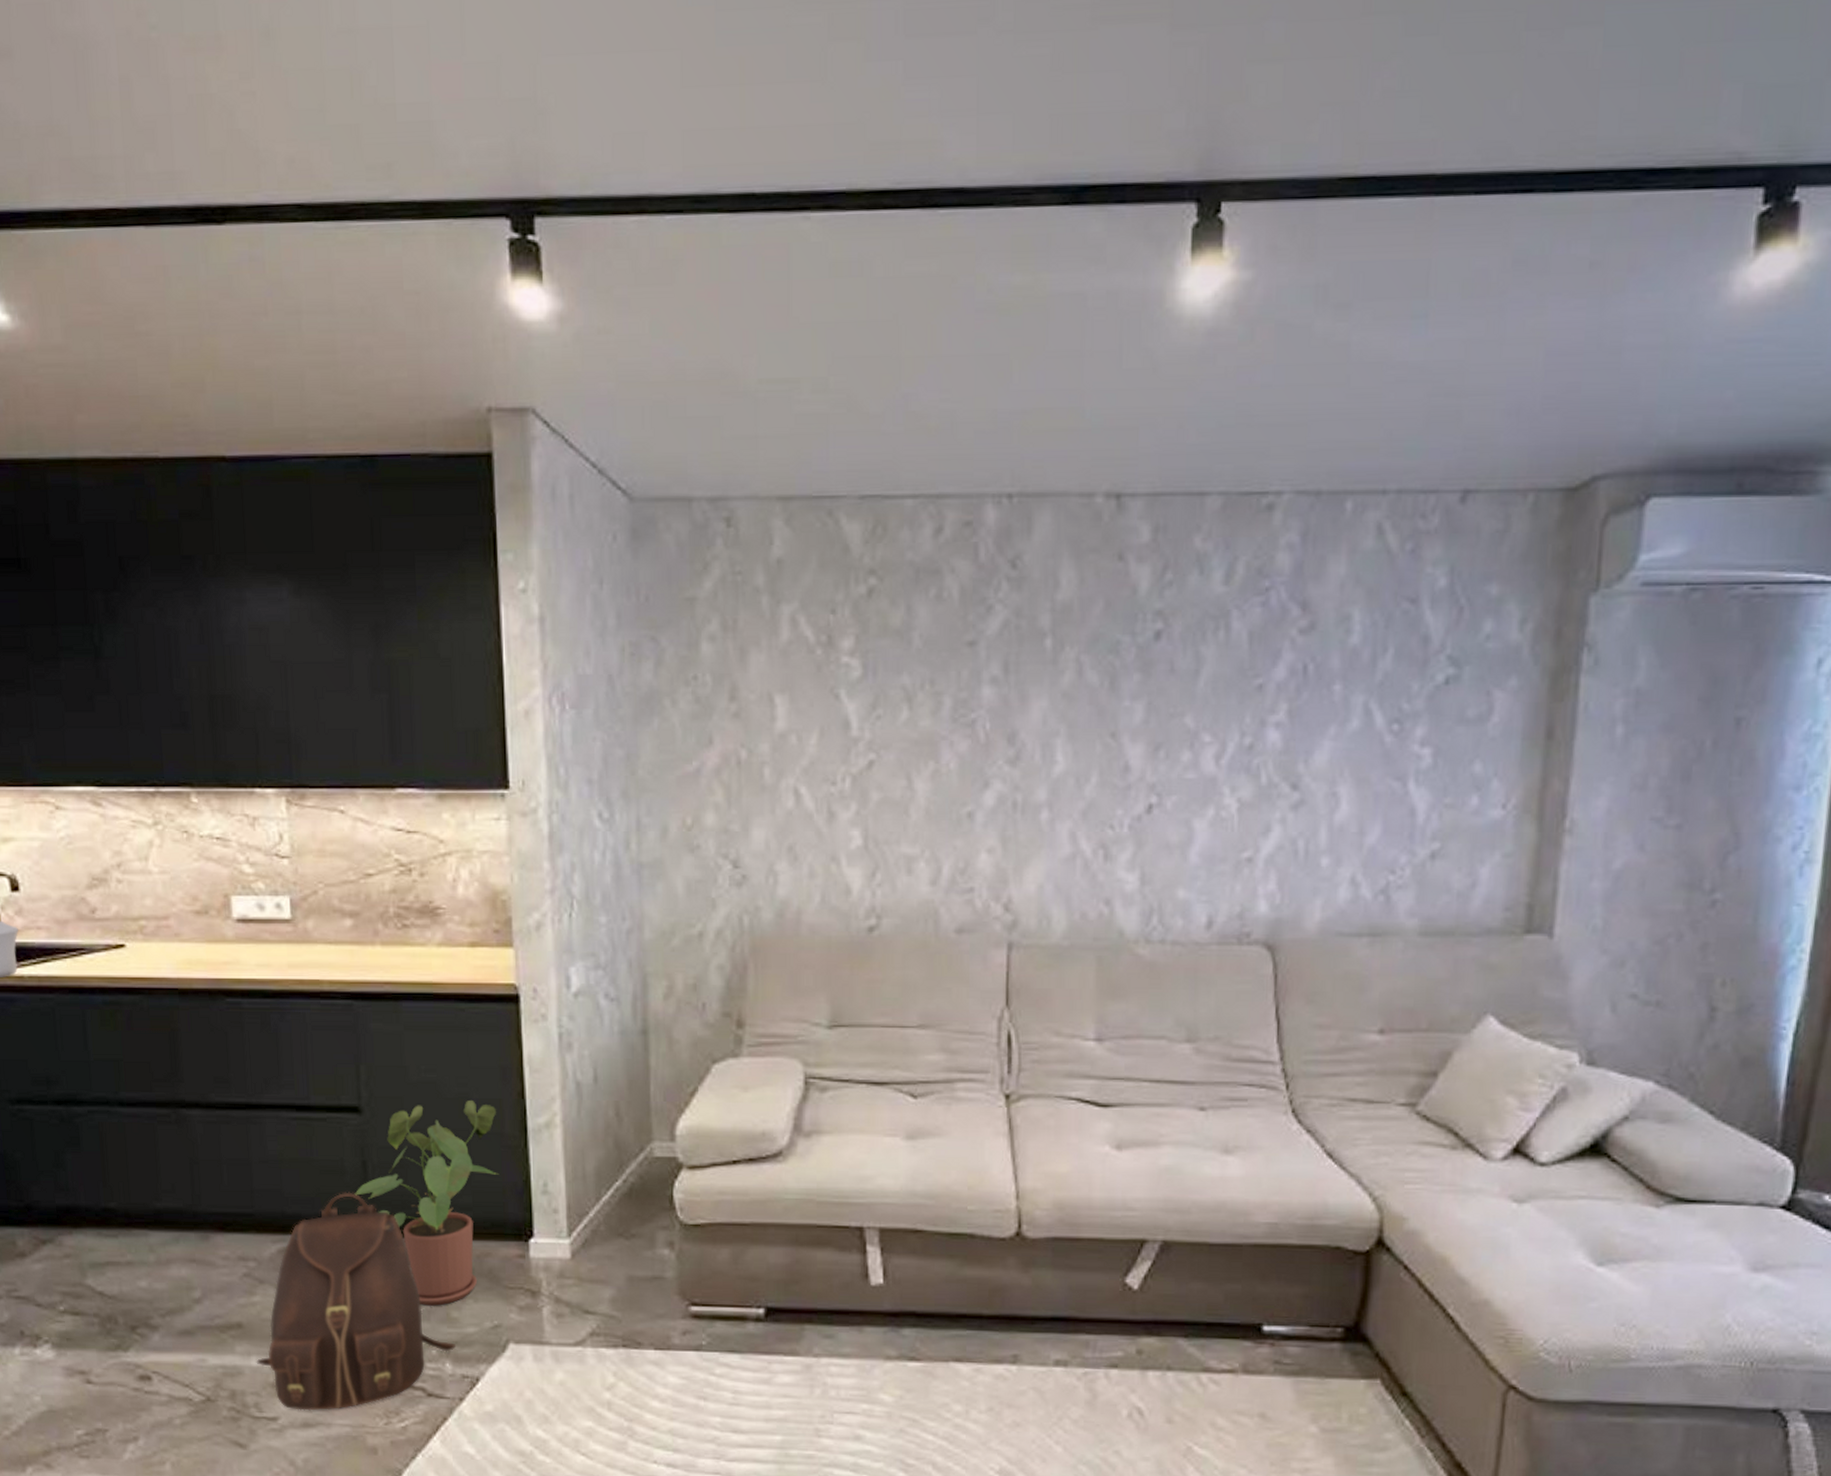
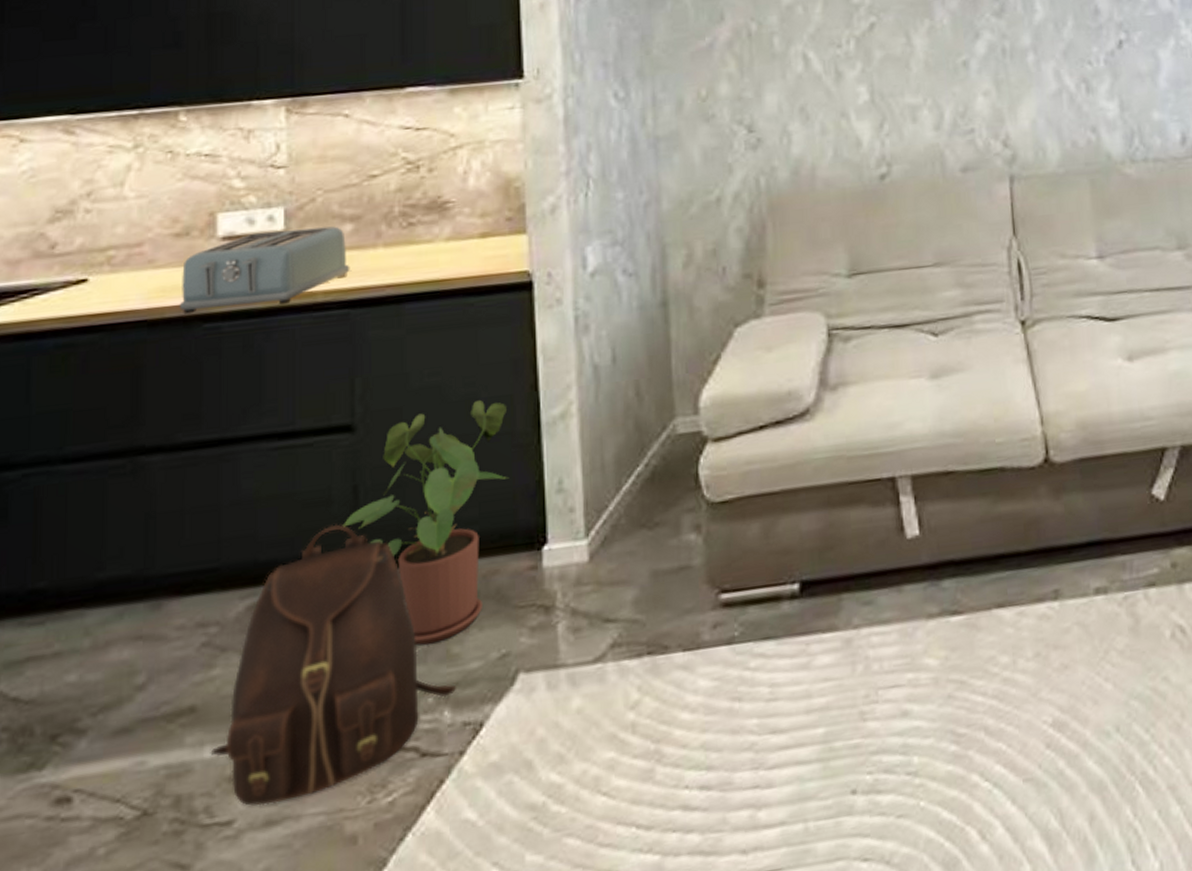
toaster: none [204,919,352,990] -> present [179,226,350,314]

